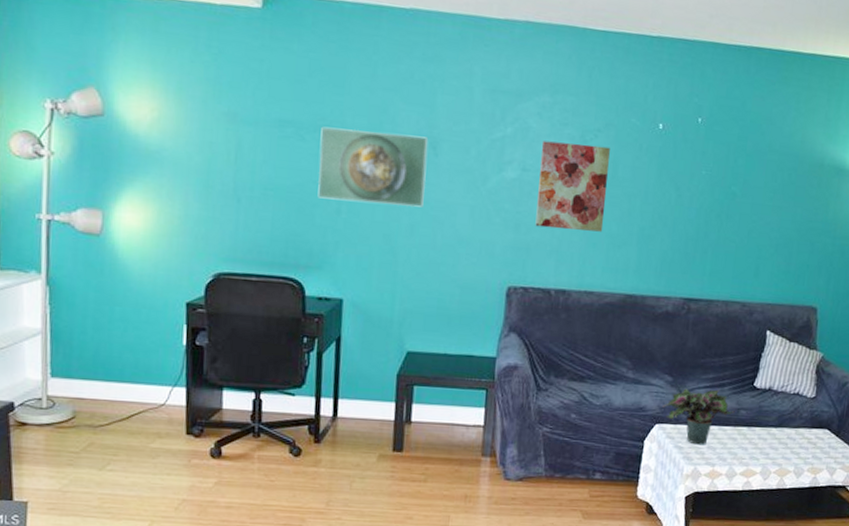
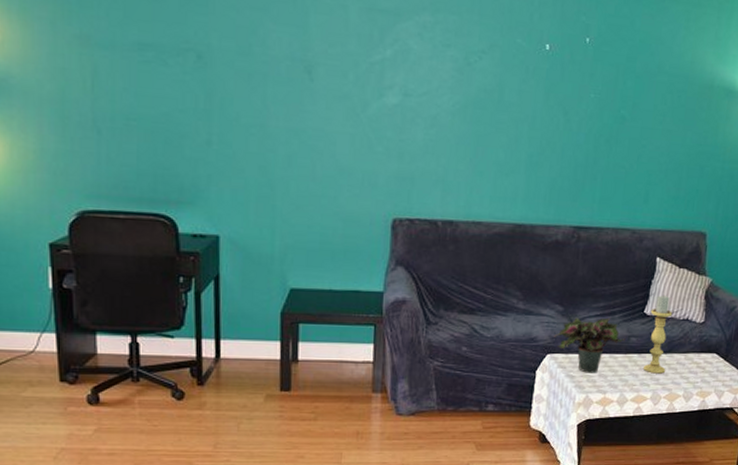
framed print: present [317,126,429,207] -> none [184,50,303,137]
wall art: present [535,141,610,232] -> none [419,63,495,160]
candle holder: none [752,368,783,448] -> present [643,294,673,374]

